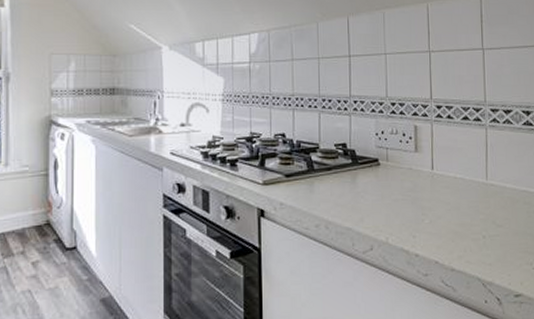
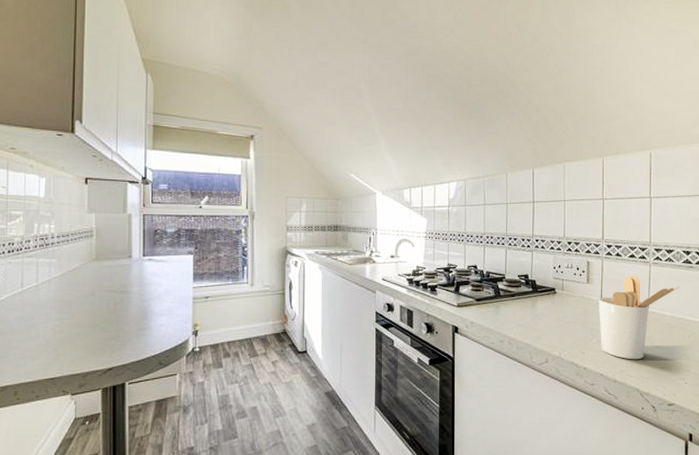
utensil holder: none [430,142,520,243] -> present [599,276,679,360]

